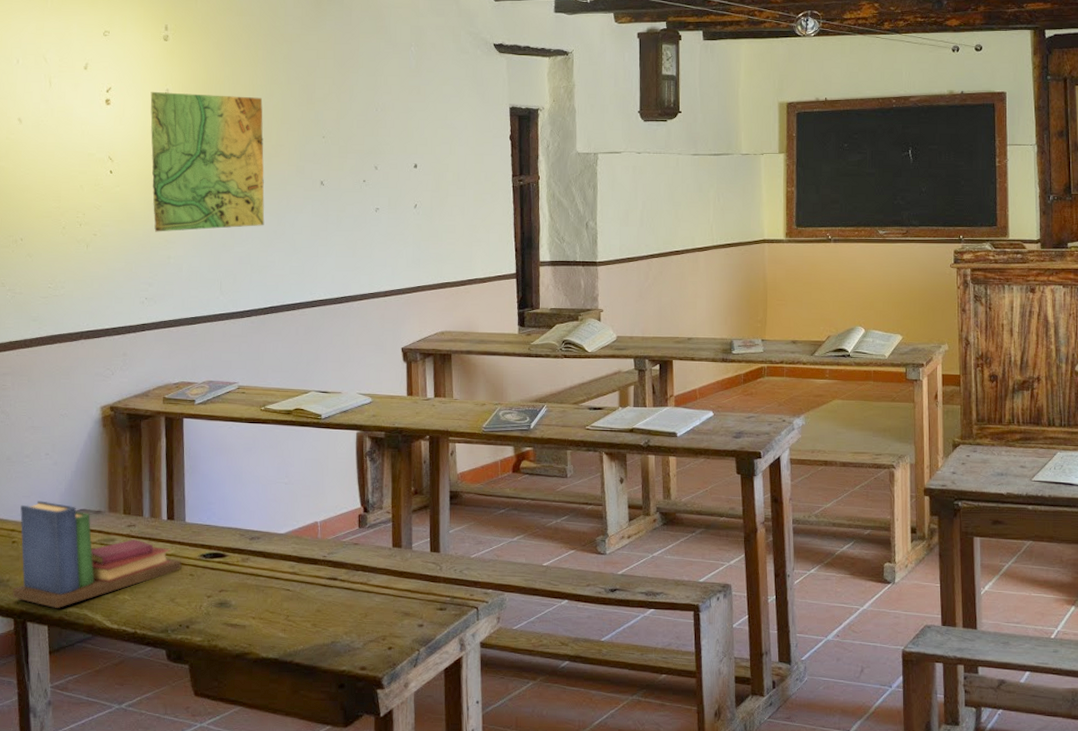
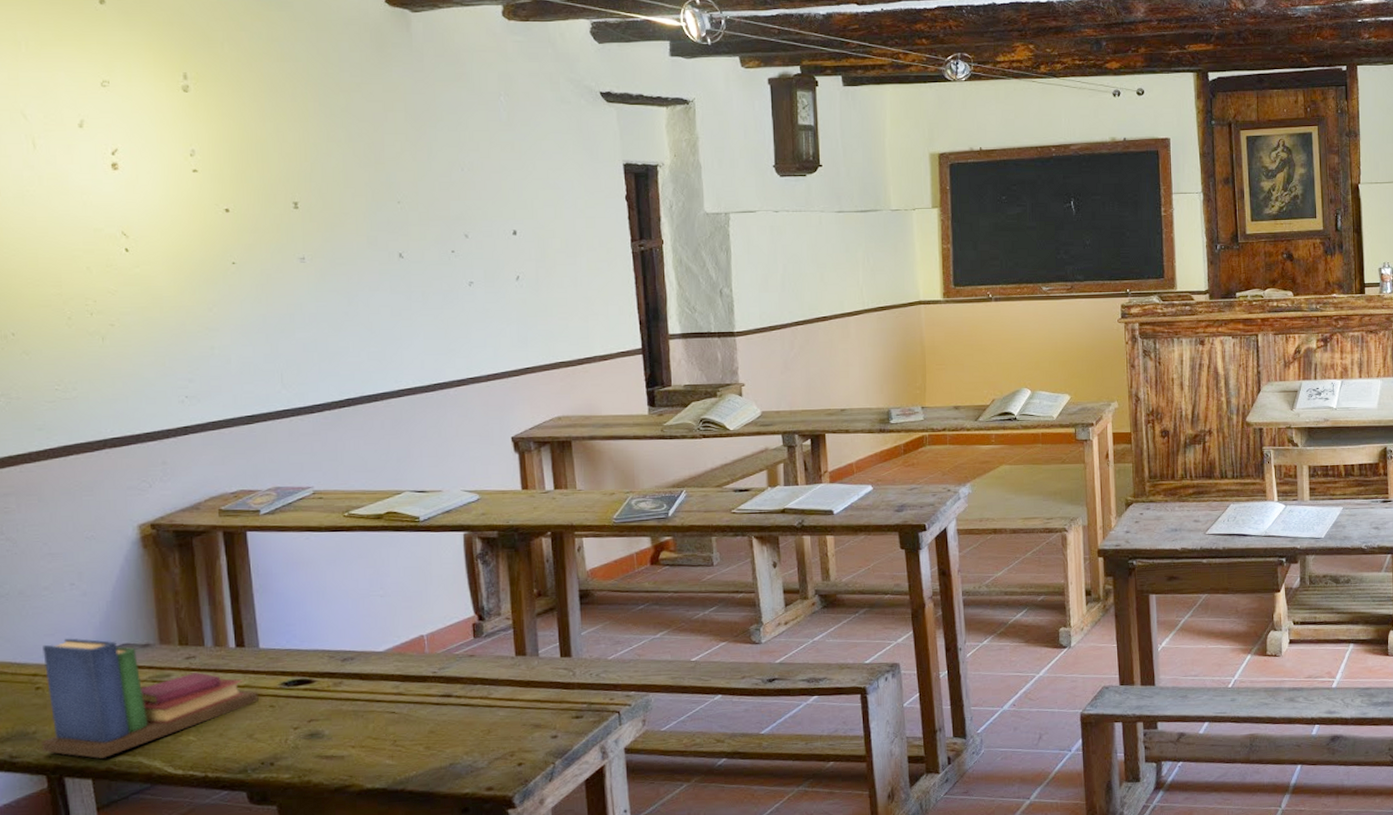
map: present [150,91,265,232] -> none [171,152,332,319]

